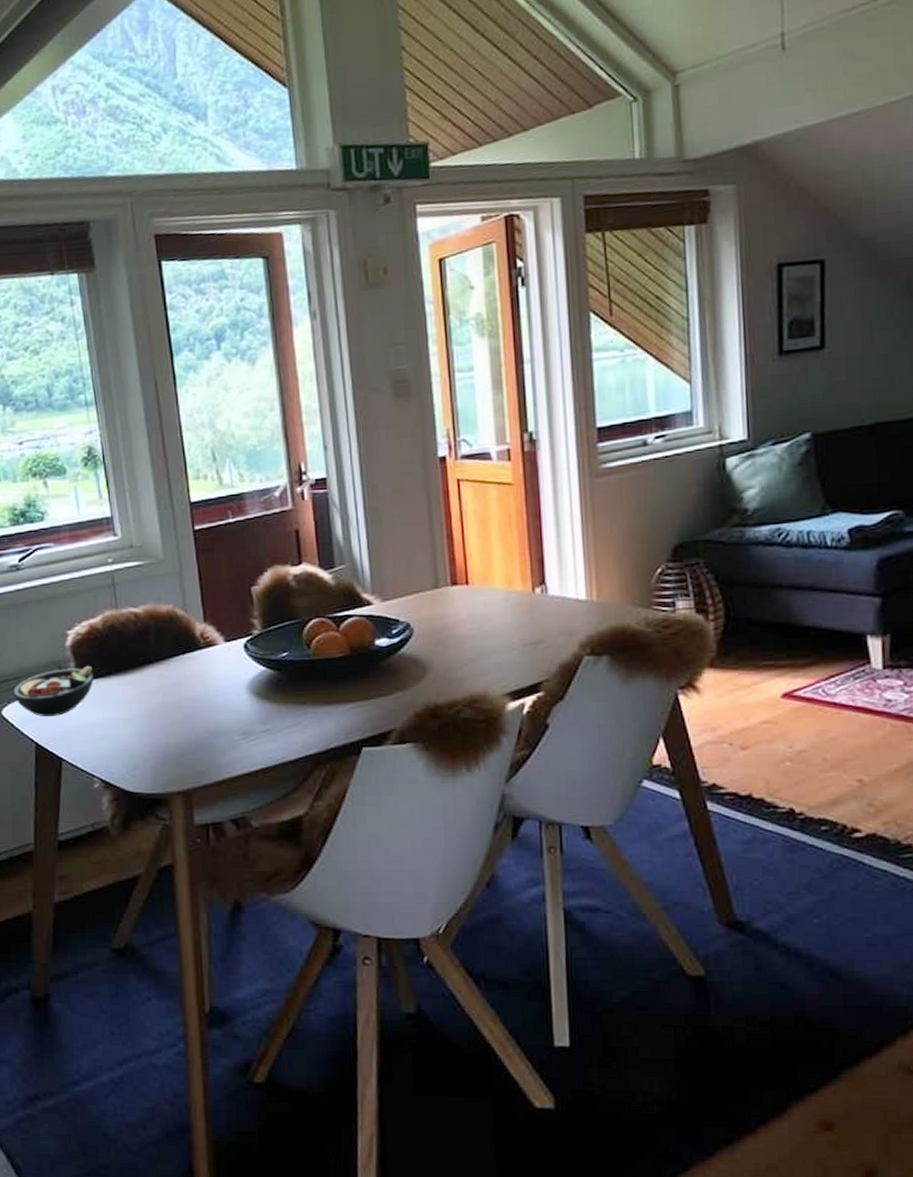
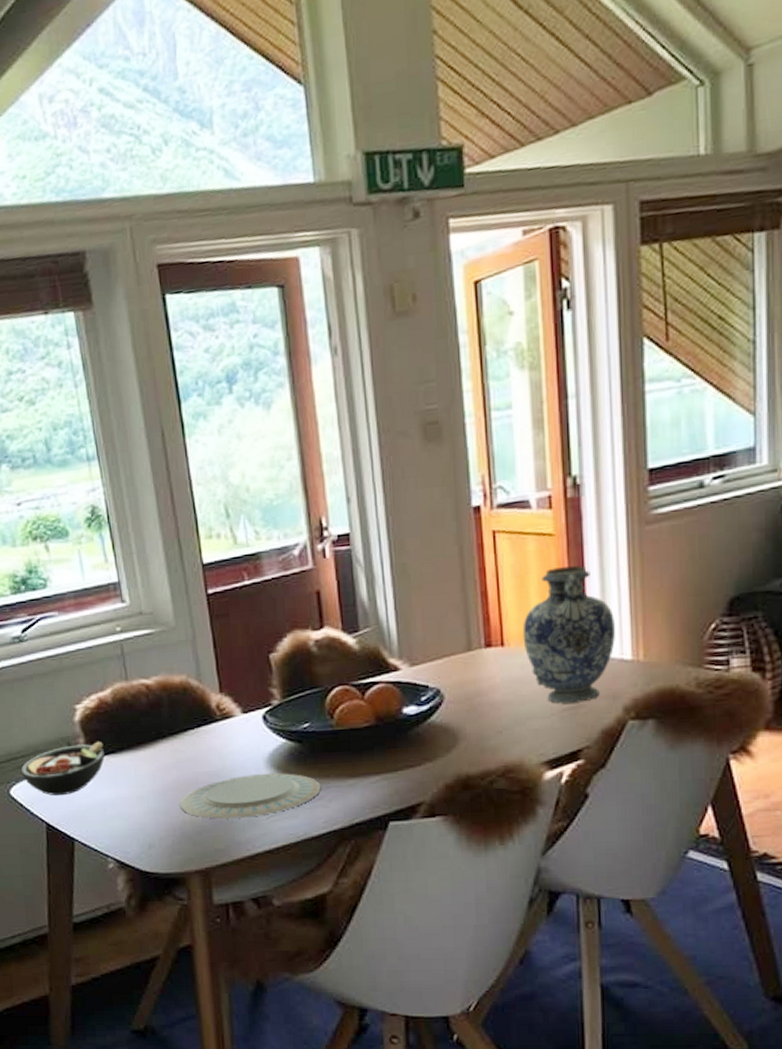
plate: none [164,699,298,742] -> present [180,773,321,819]
decorative vase: none [485,513,571,639] -> present [522,565,615,704]

